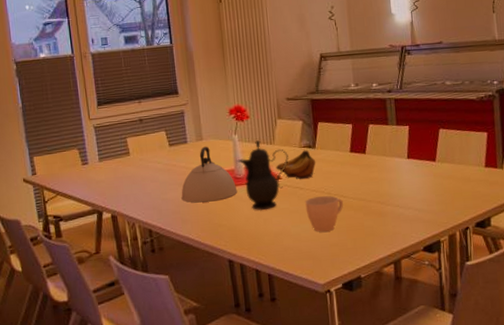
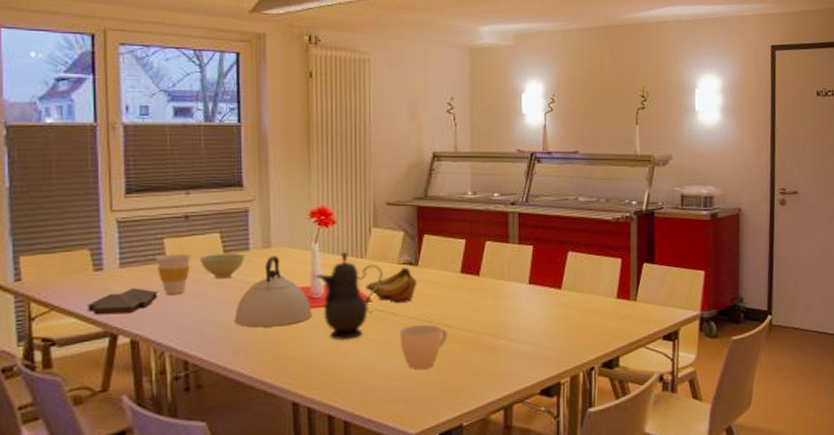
papers: none [80,176,127,197] -> present [86,288,158,315]
cup: none [123,148,147,180] -> present [156,253,191,294]
bowl: none [152,146,185,167] -> present [199,253,245,279]

